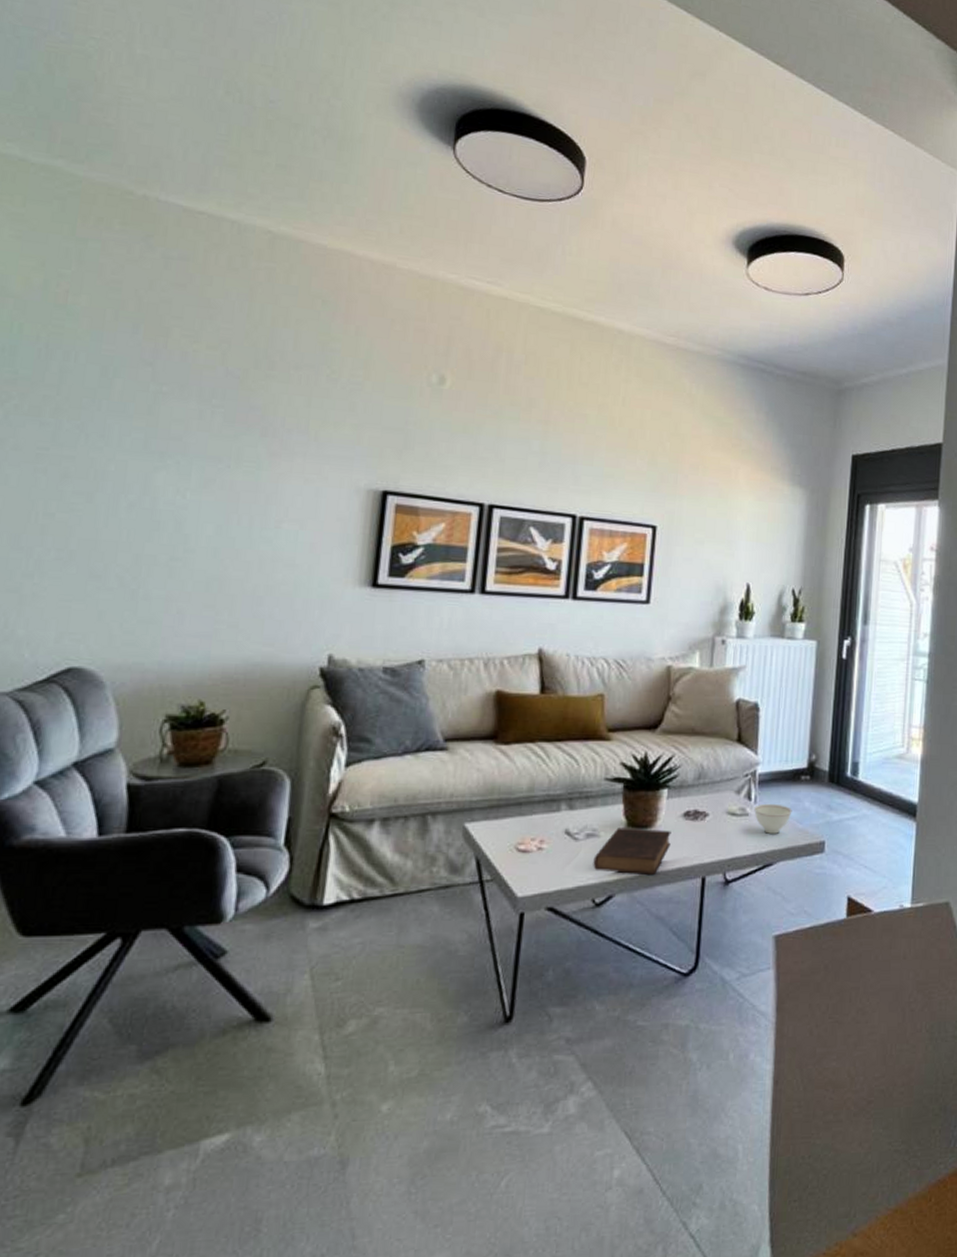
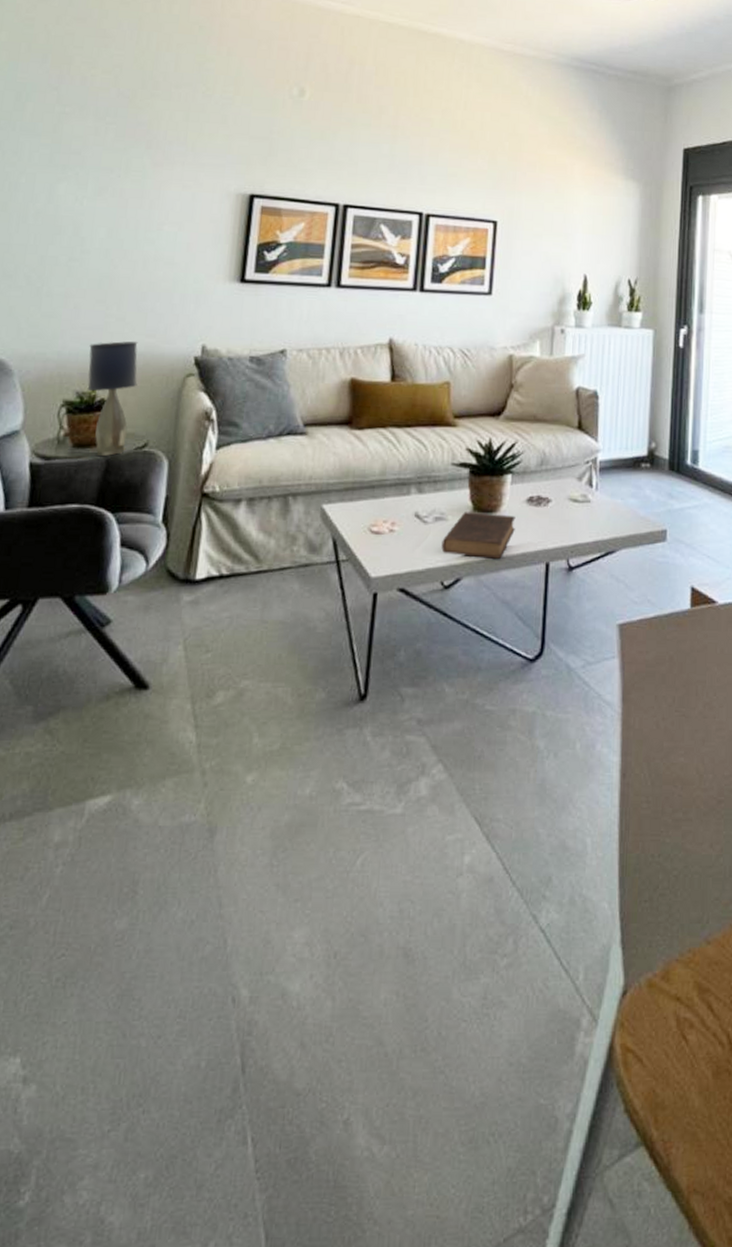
table lamp: none [194,650,254,775] -> present [87,341,138,456]
bowl: present [754,803,793,834] -> none [596,490,634,521]

